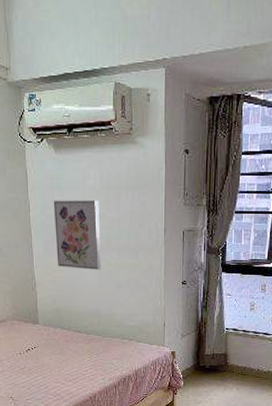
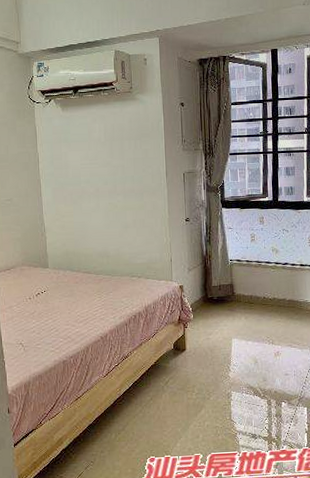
wall art: present [53,200,101,270] -> none [61,150,108,213]

